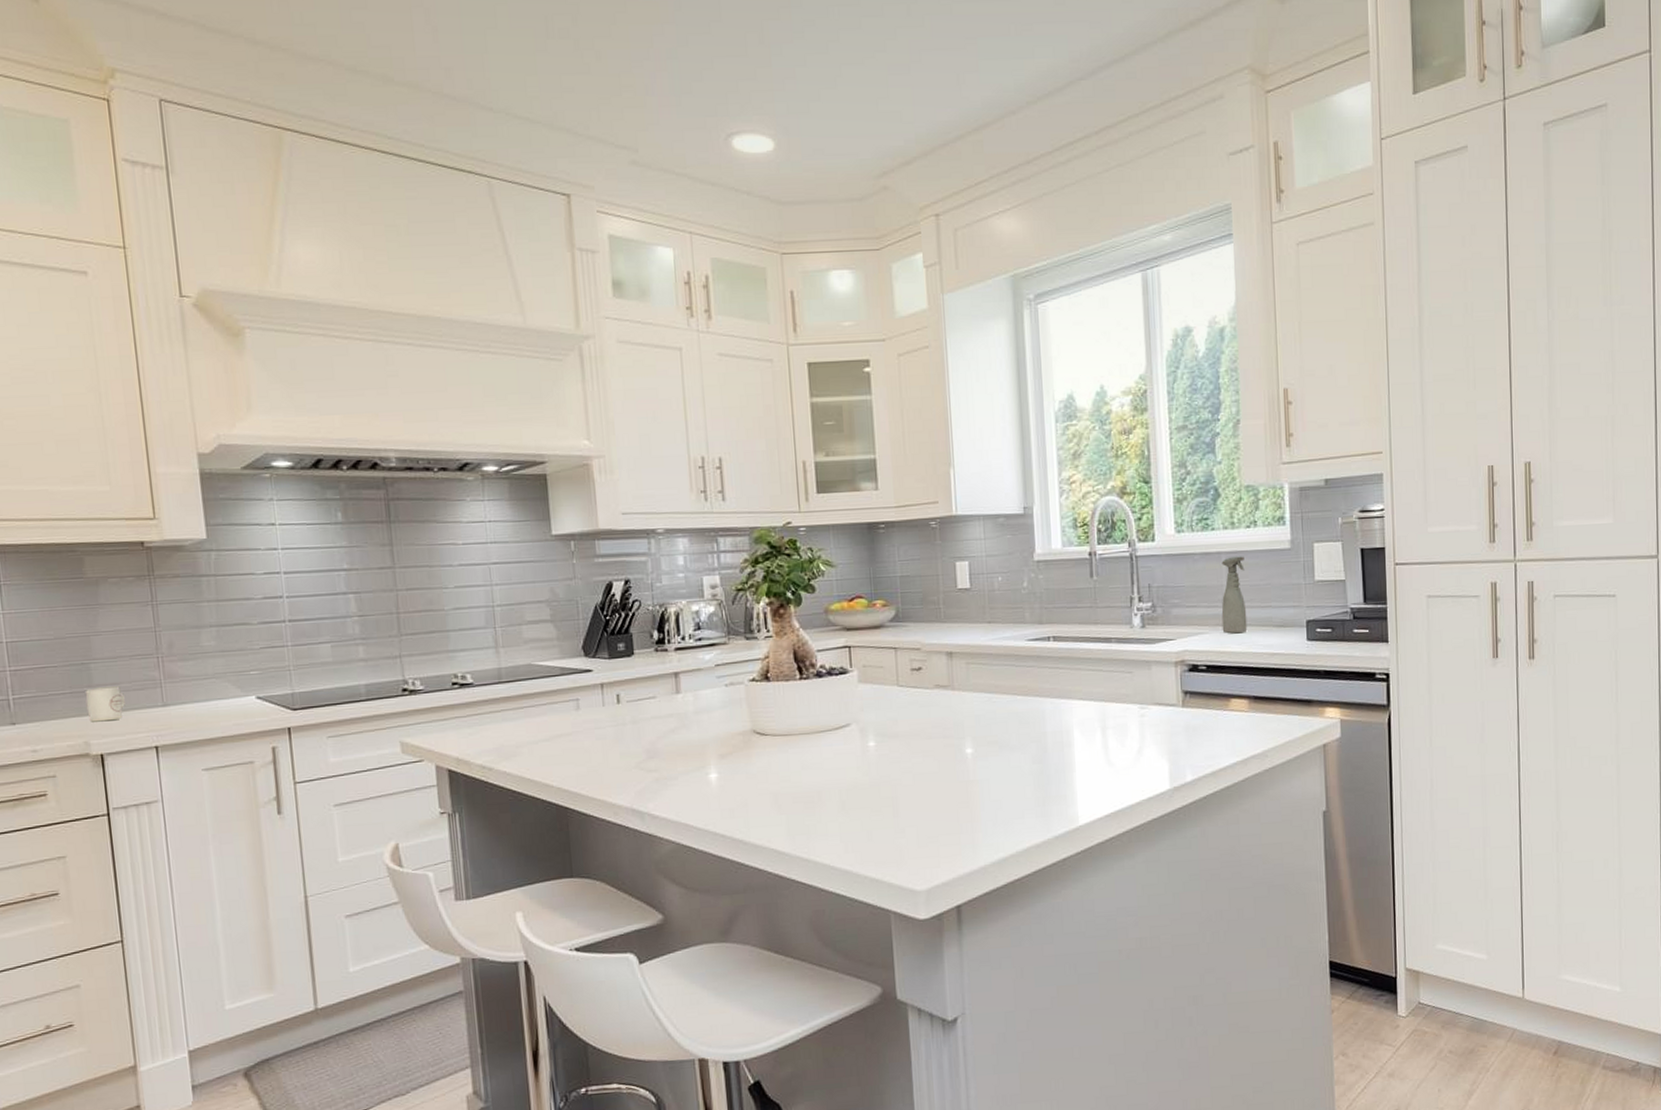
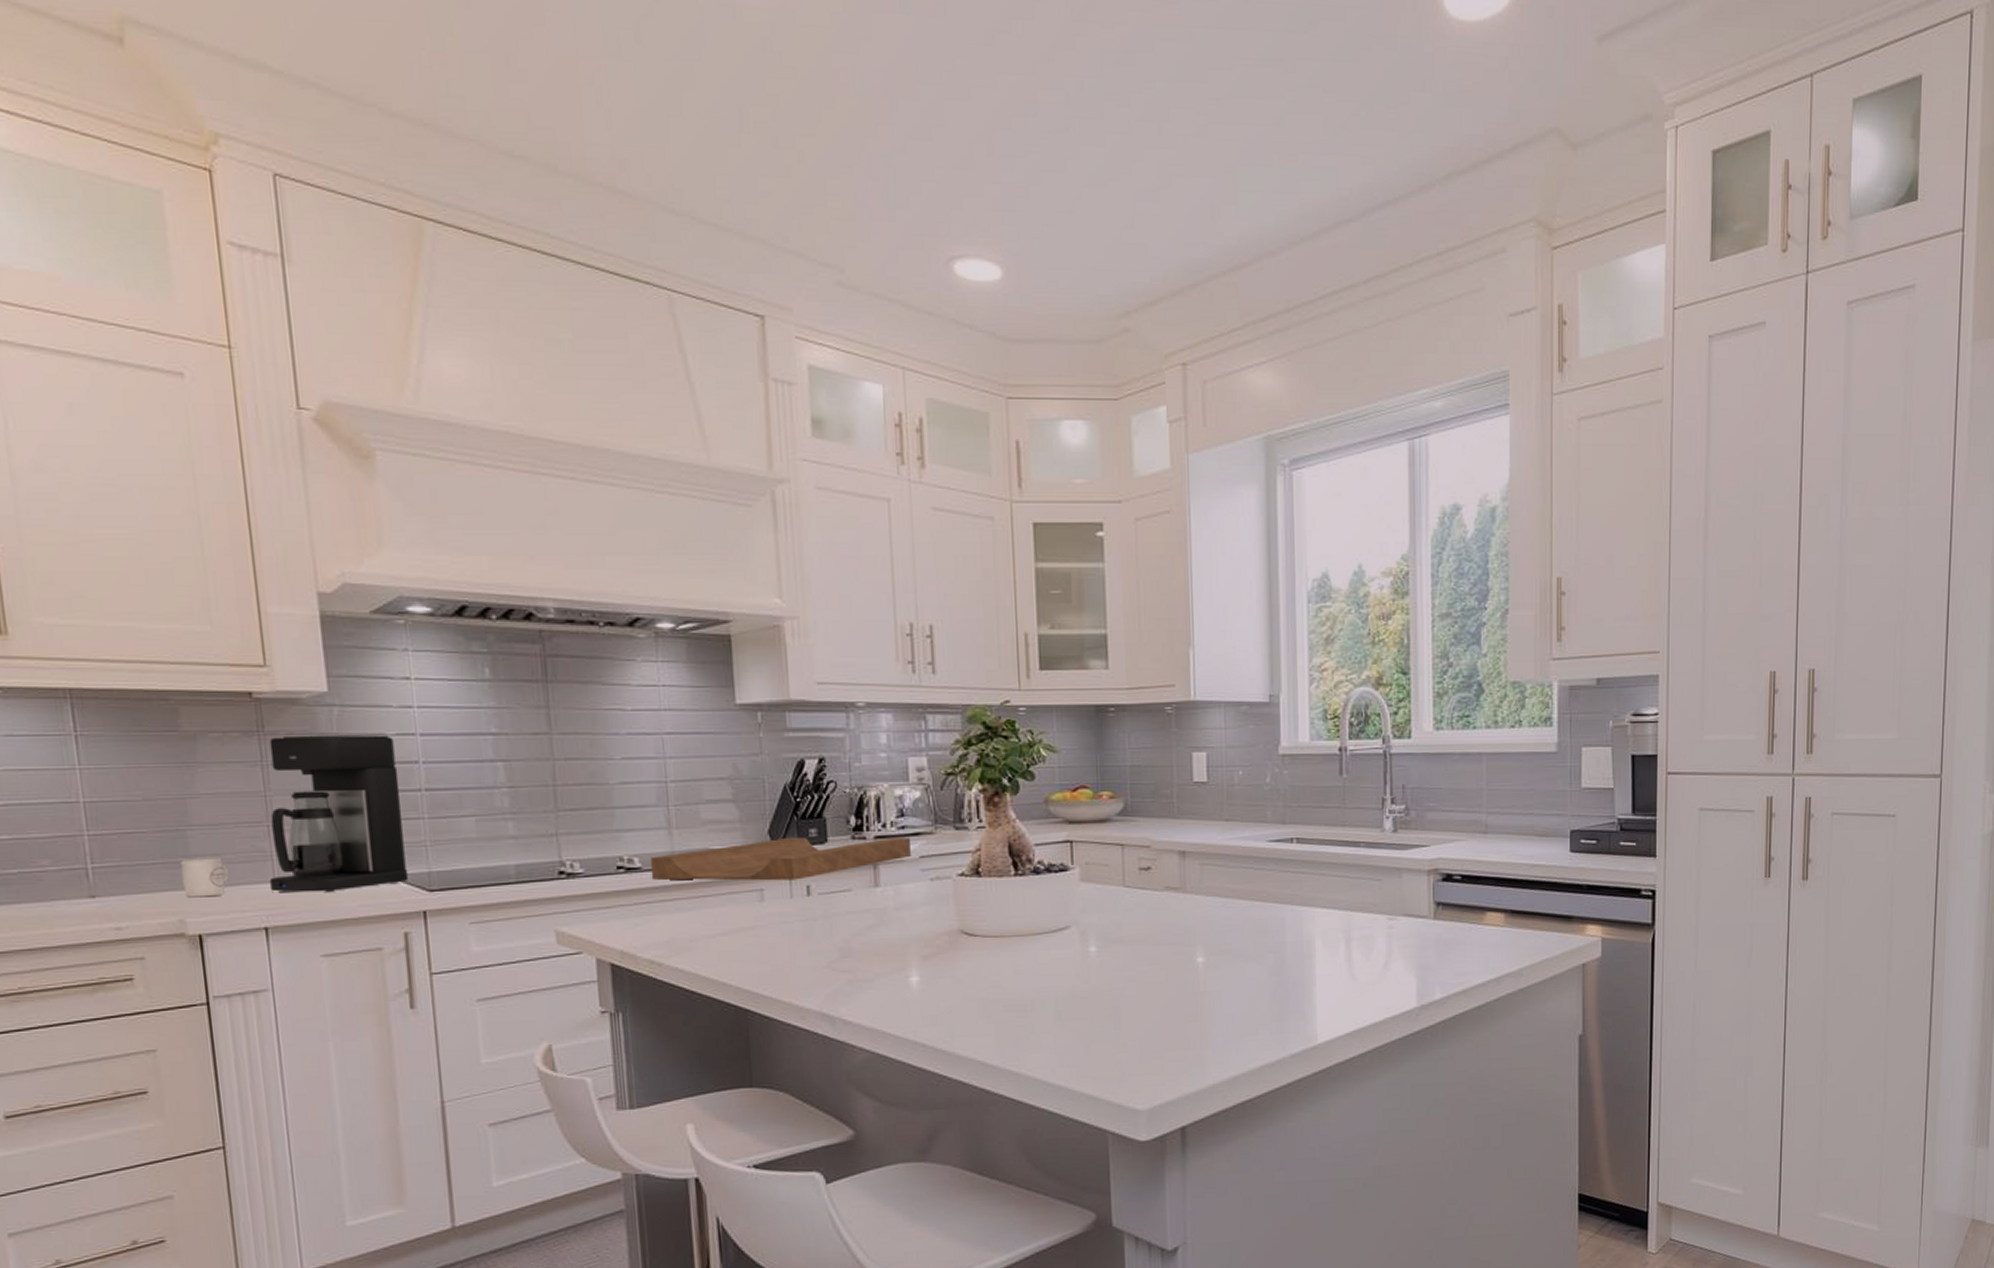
coffee maker: none [158,574,276,715] -> present [269,735,409,893]
cutting board: none [480,648,707,694] -> present [650,837,911,881]
spray bottle: present [1221,556,1248,634] -> none [1480,758,1507,842]

